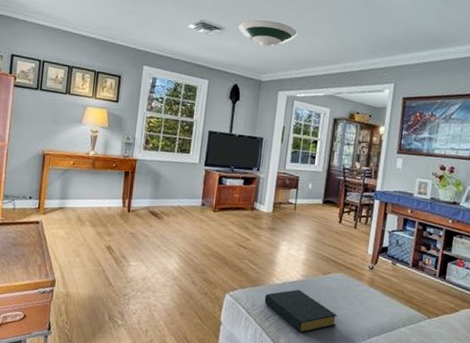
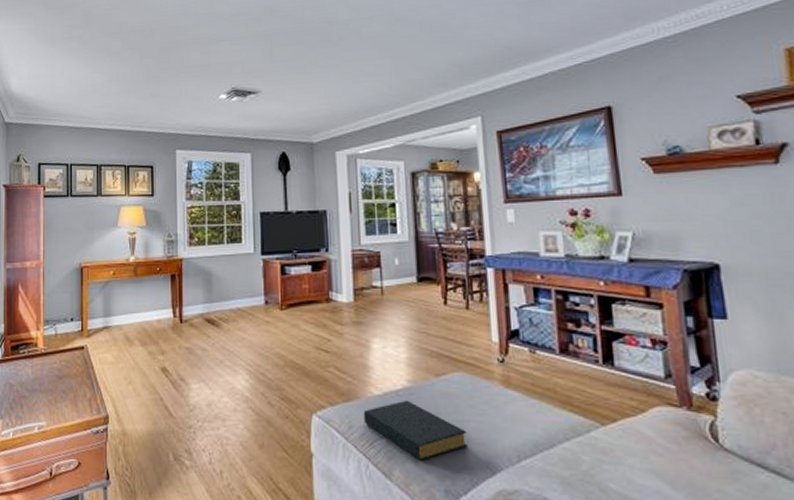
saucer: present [238,20,298,48] -> none [276,71,347,104]

